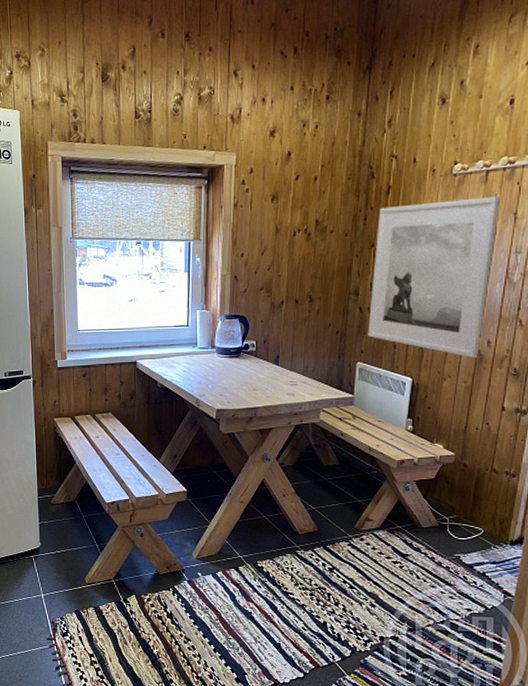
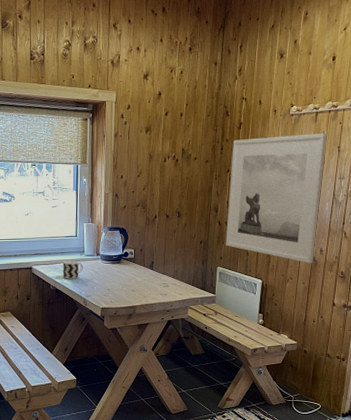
cup: none [171,354,195,376] -> present [62,260,83,279]

